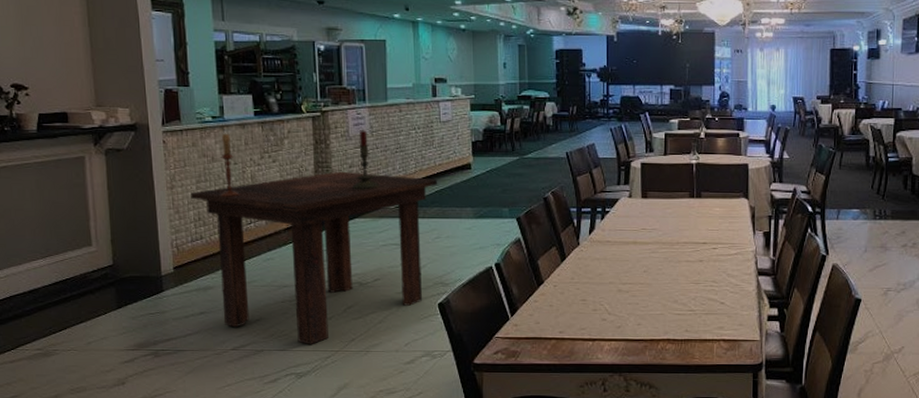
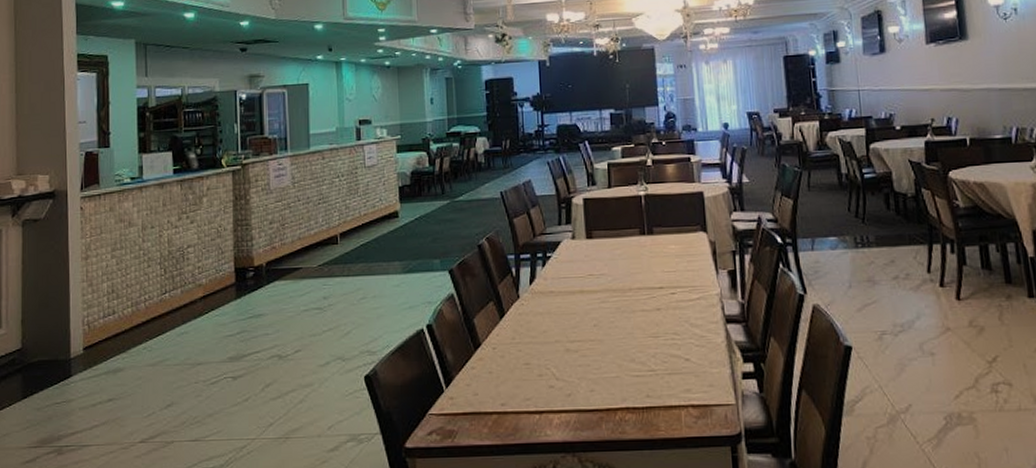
dining table: present [191,171,438,345] -> none [105,228,363,433]
candlestick: present [219,133,240,198] -> none [135,194,156,266]
candle: present [352,129,379,190] -> none [273,180,301,249]

